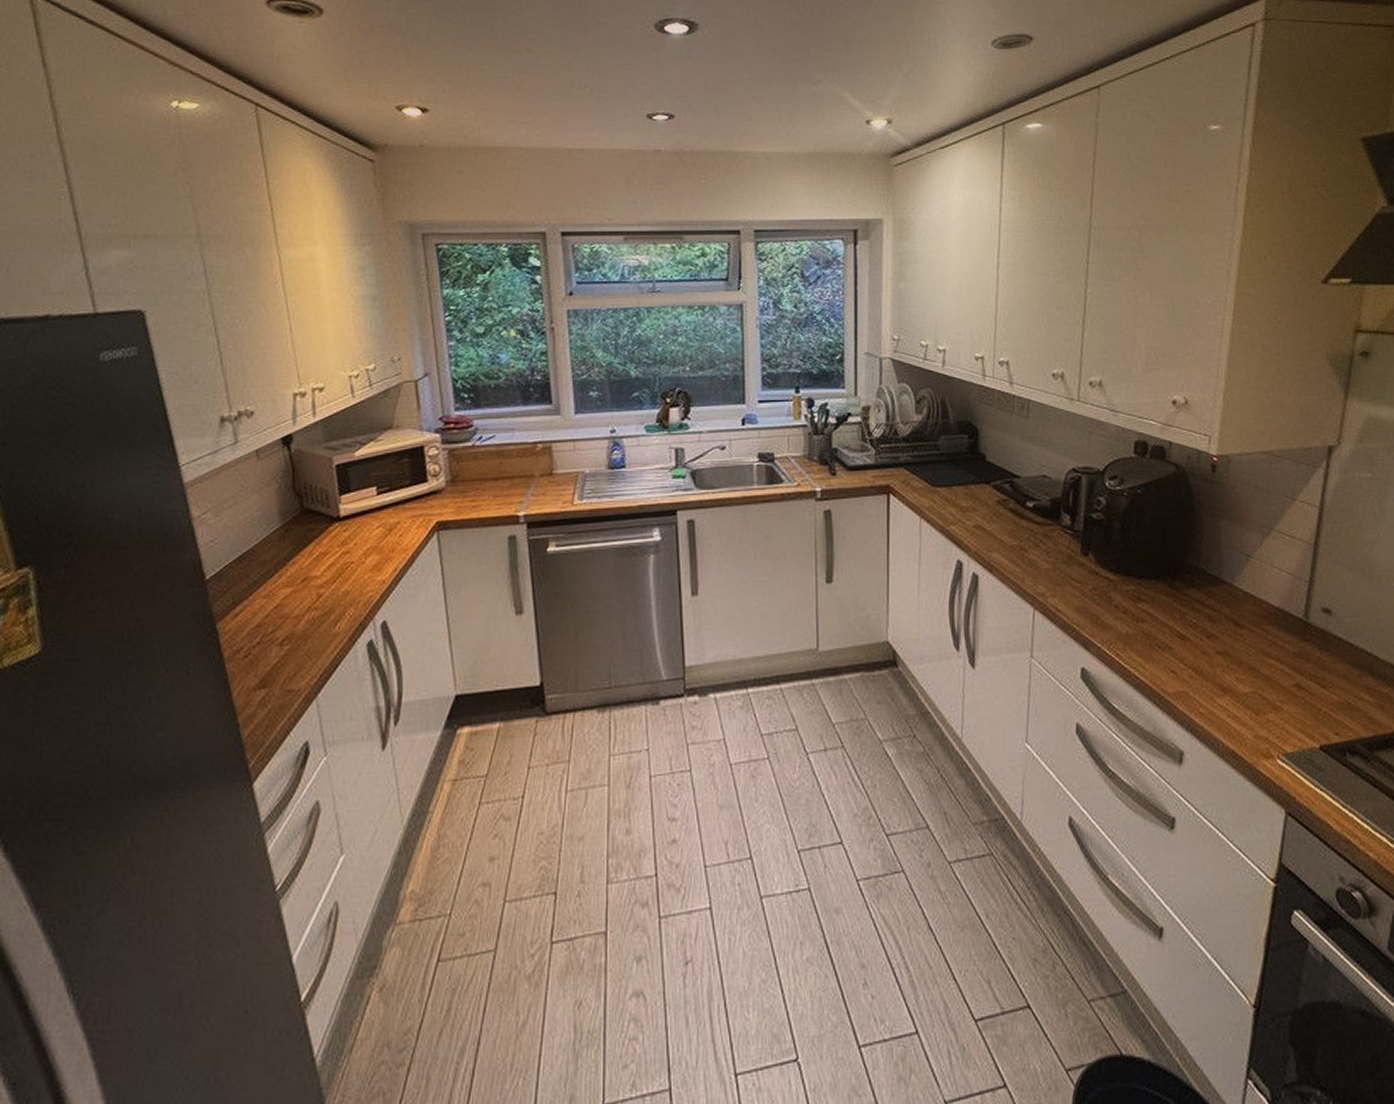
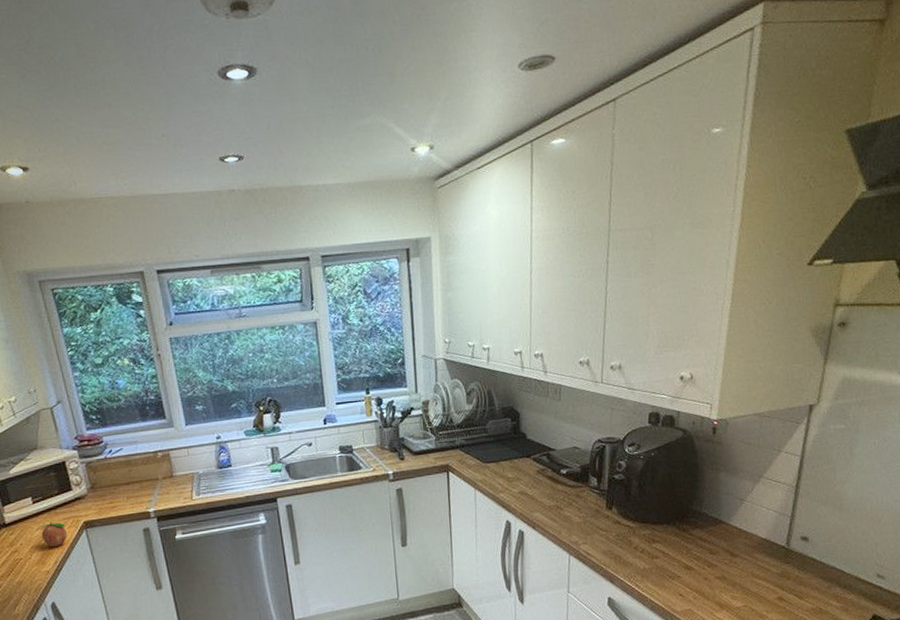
fruit: none [382,518,414,550] -> present [41,521,67,547]

